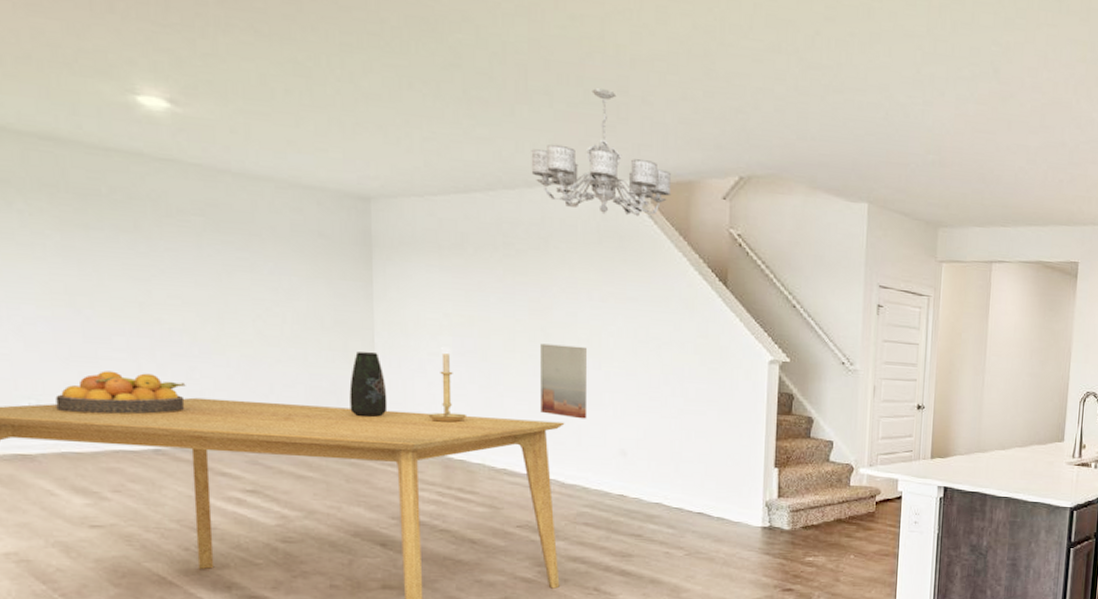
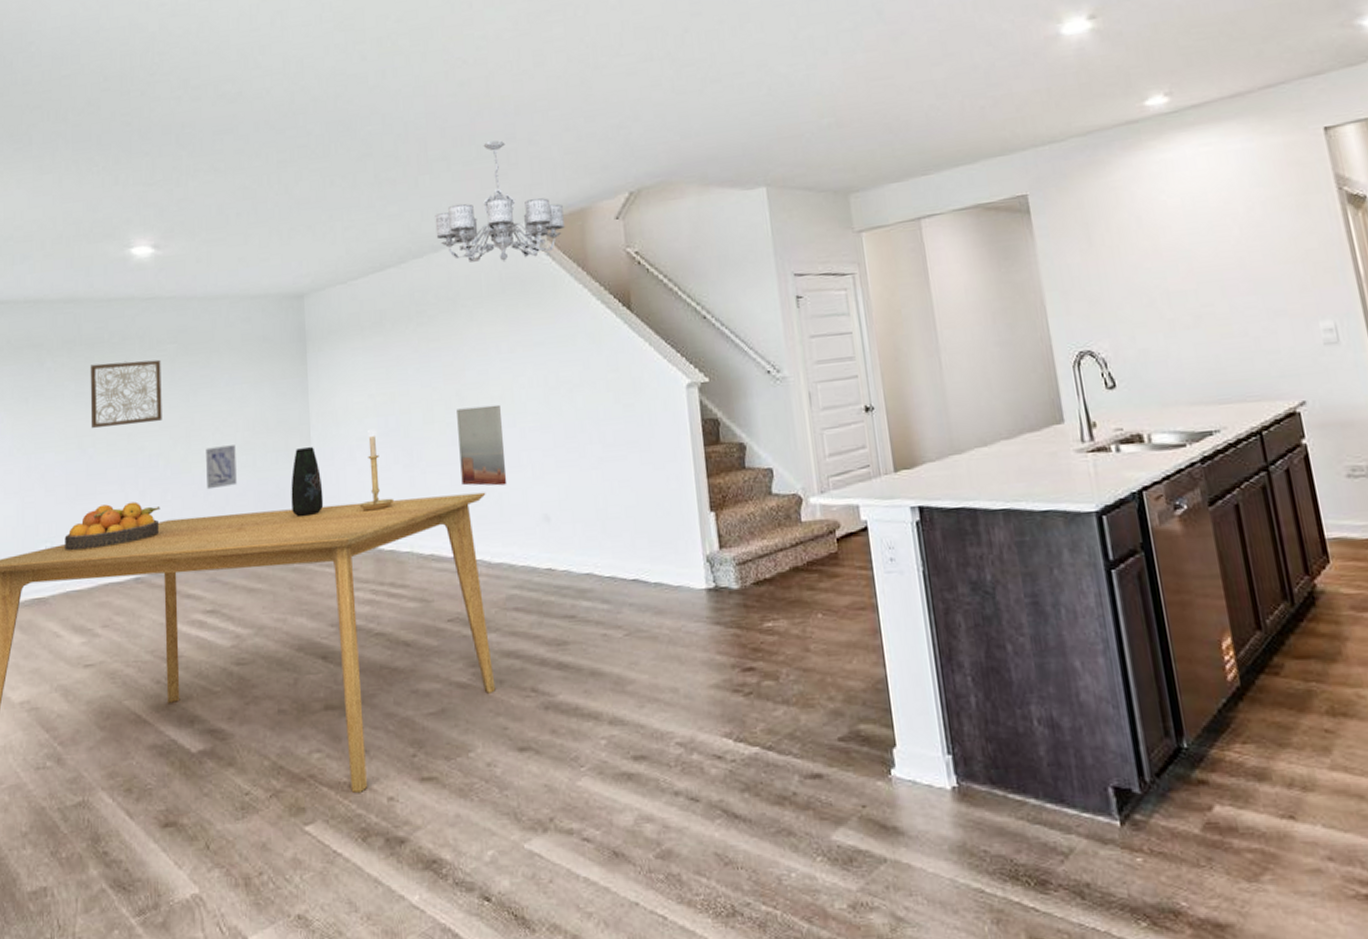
wall art: none [81,218,186,297] -> present [90,359,162,428]
wall art: none [244,333,284,376] -> present [206,445,237,490]

